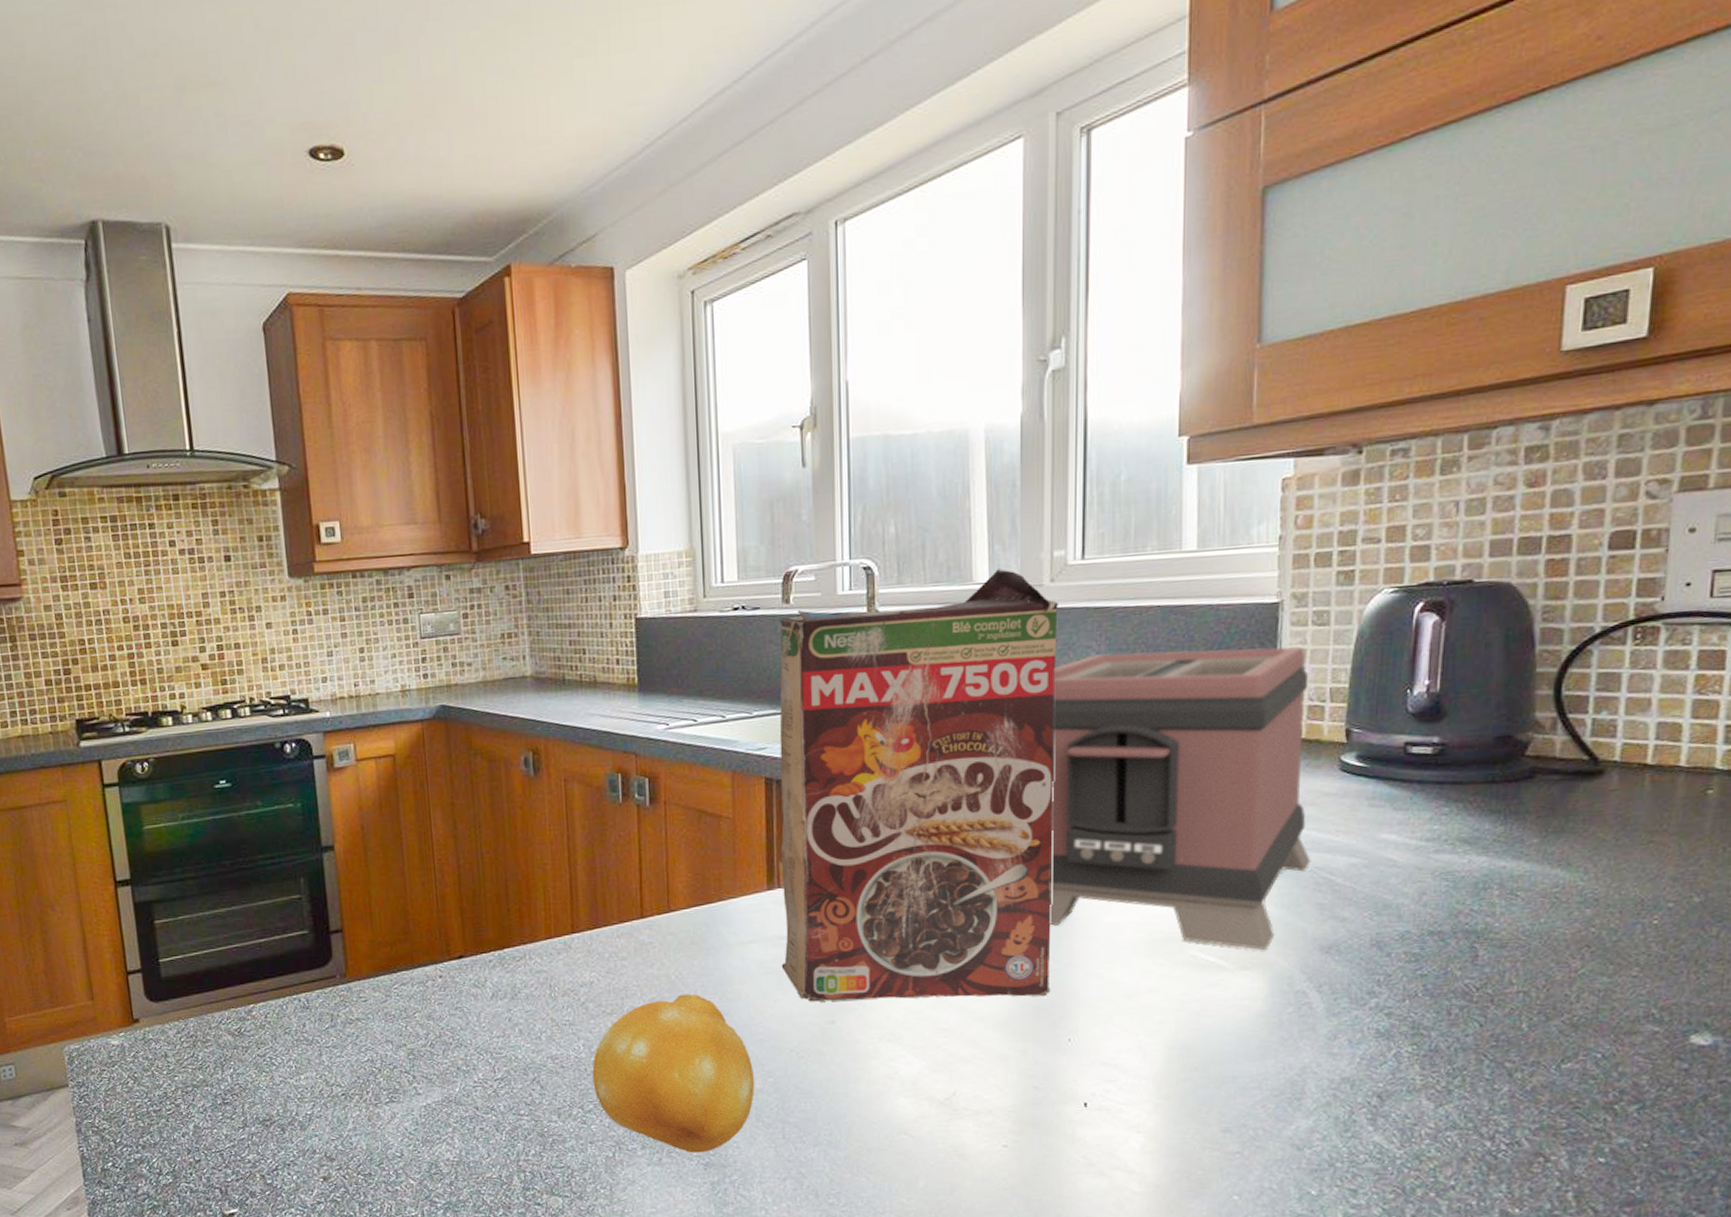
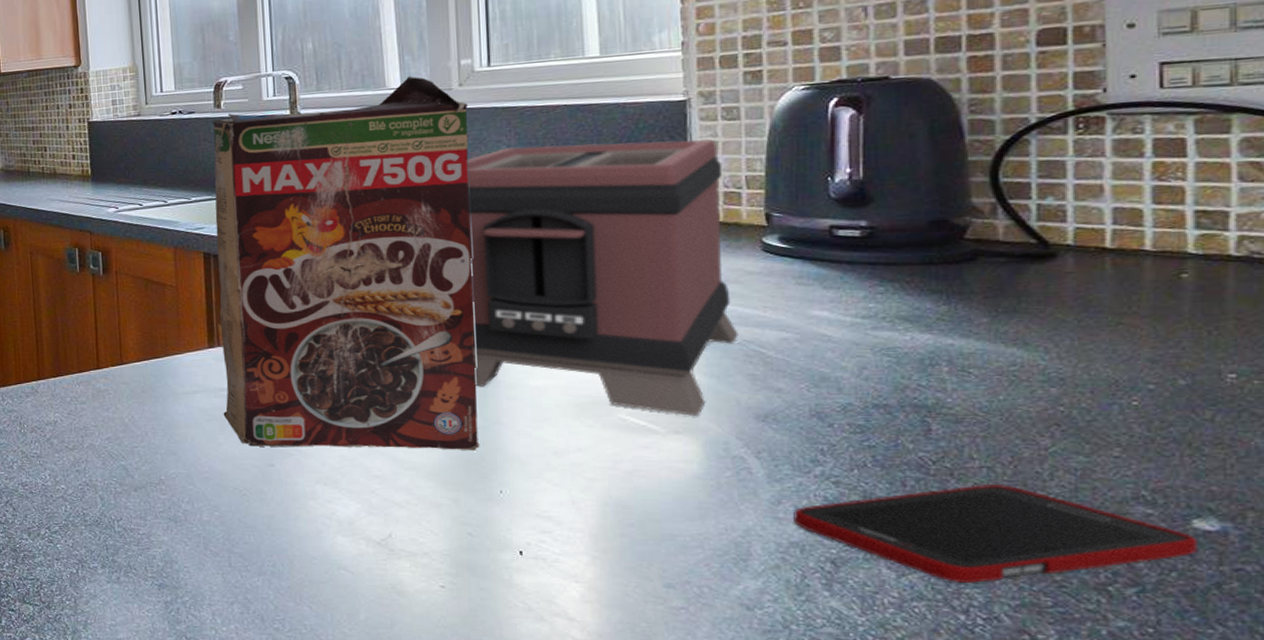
fruit: present [592,994,754,1153] -> none [57,435,202,575]
cell phone: none [1347,1009,1693,1110] -> present [793,485,1198,583]

